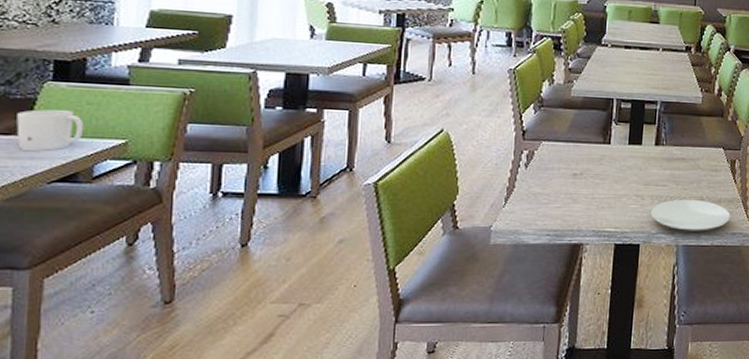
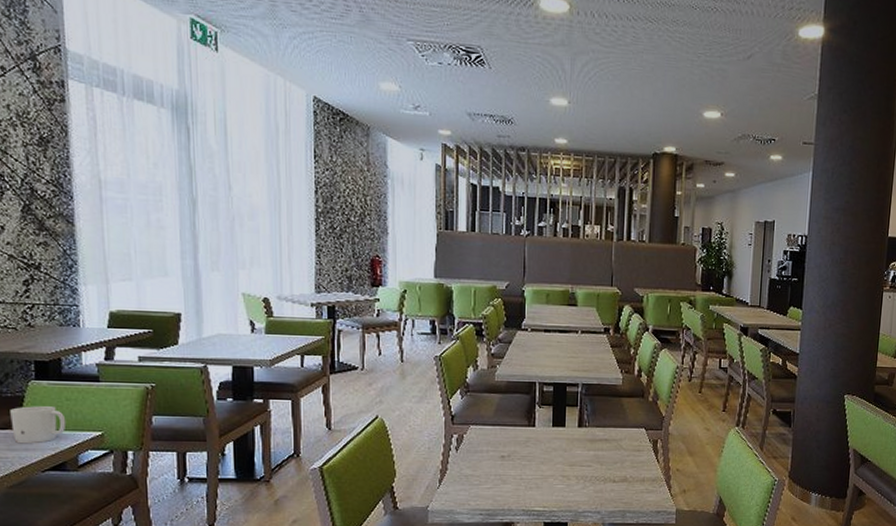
plate: present [650,199,730,231] -> none [576,478,654,510]

